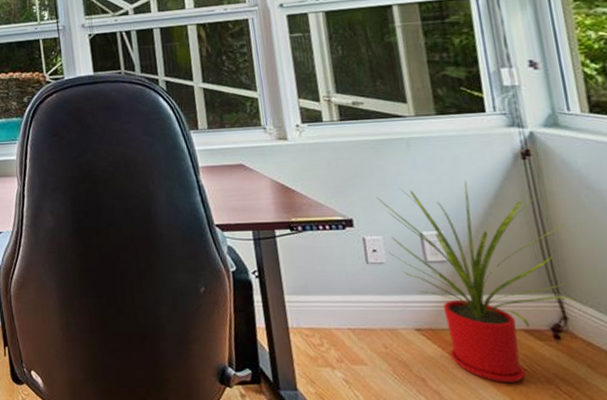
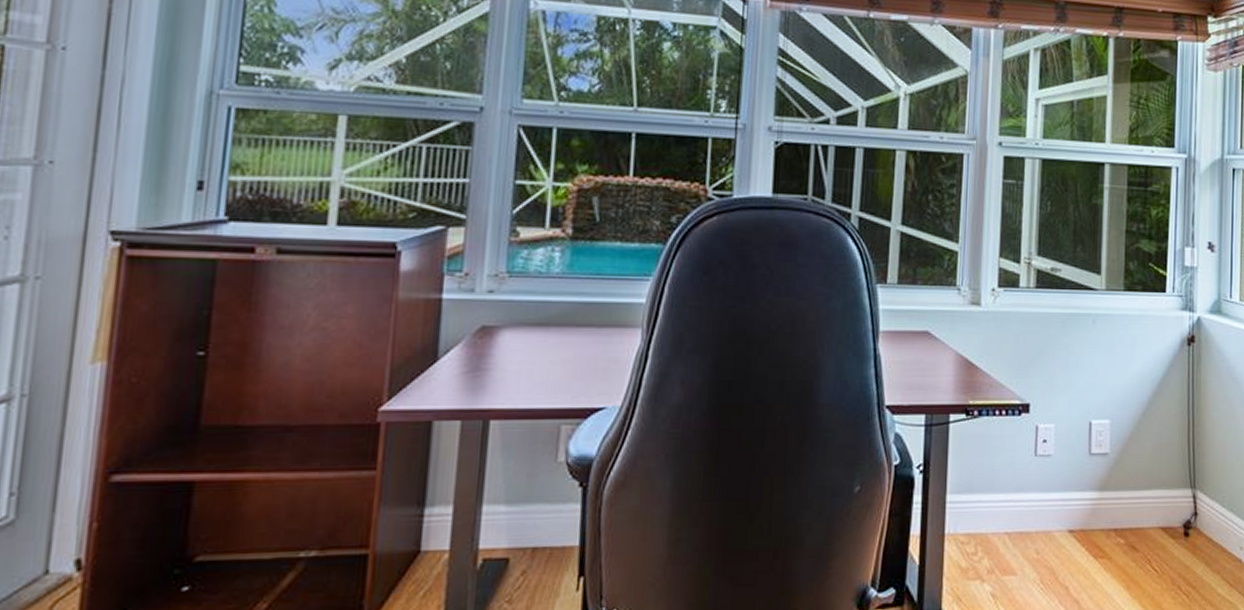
house plant: present [376,180,586,382] -> none [1056,364,1214,586]

